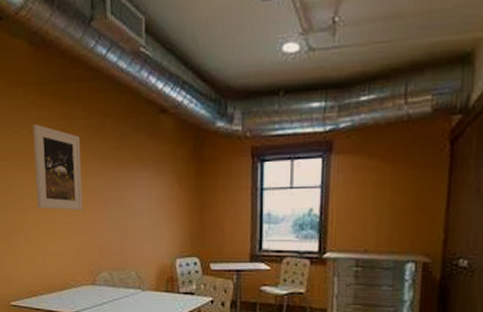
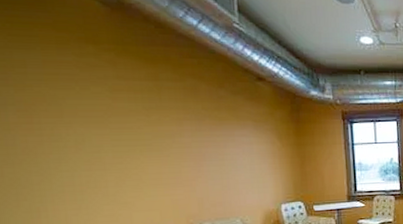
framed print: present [33,124,83,210] -> none [110,83,178,167]

